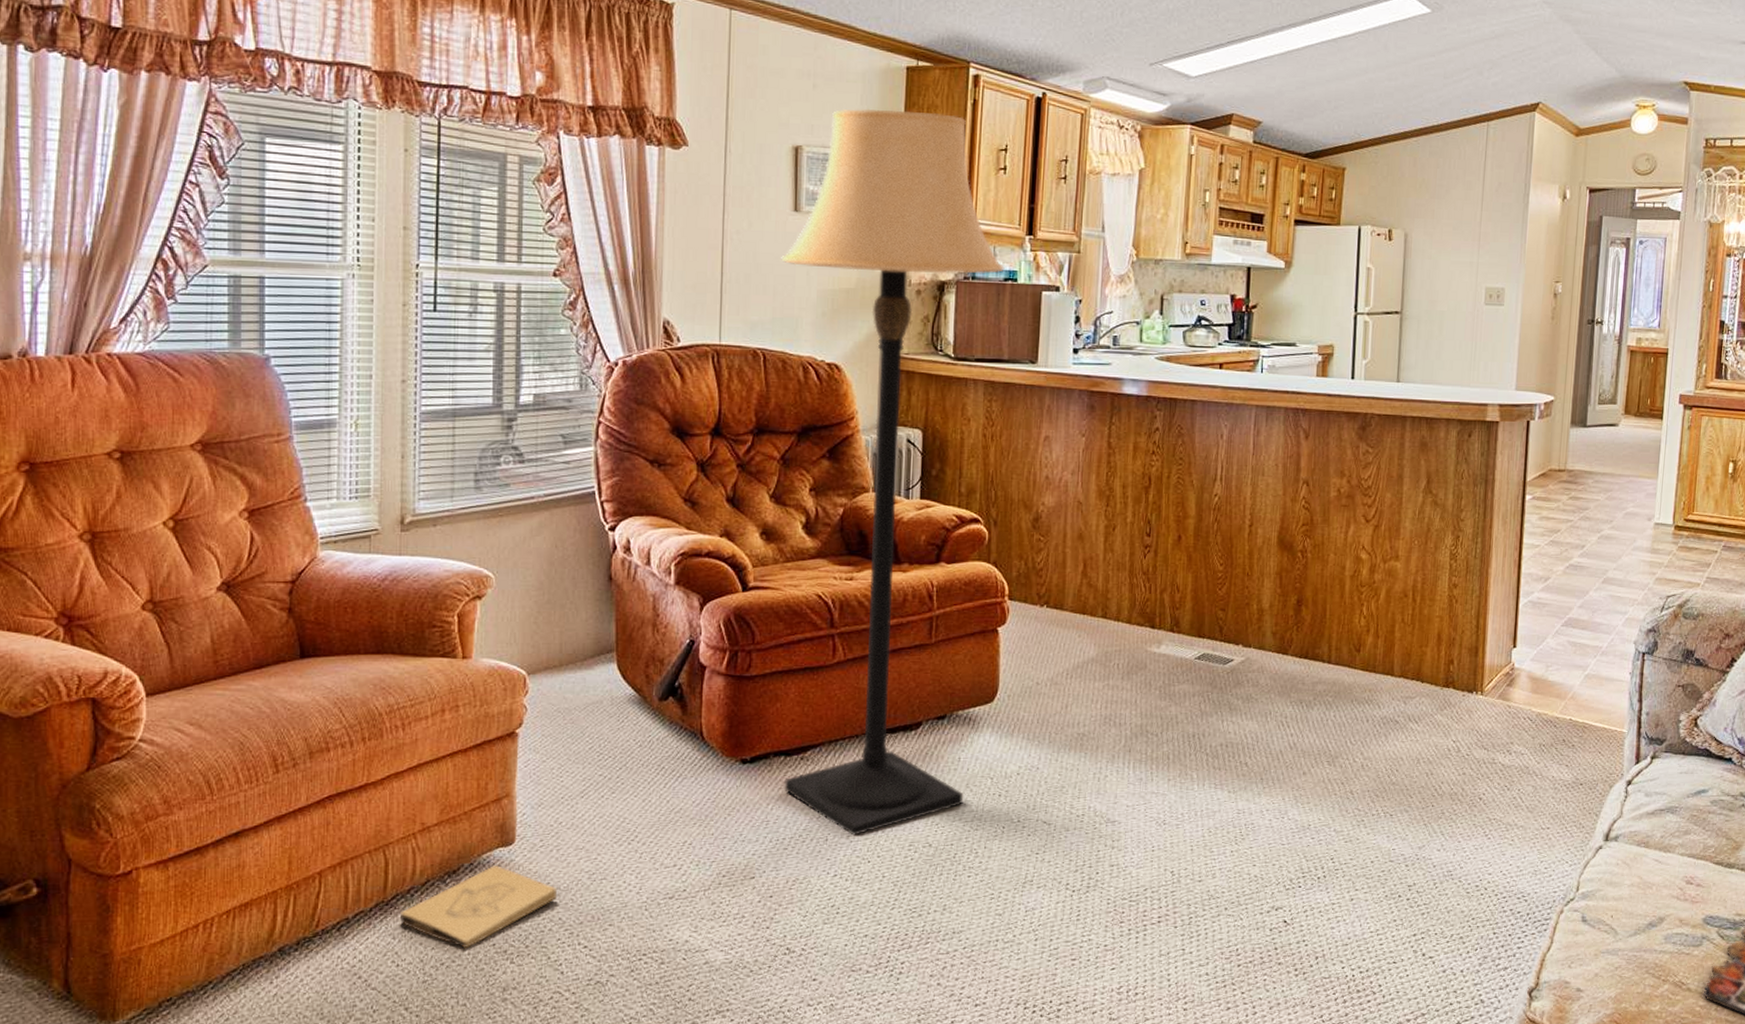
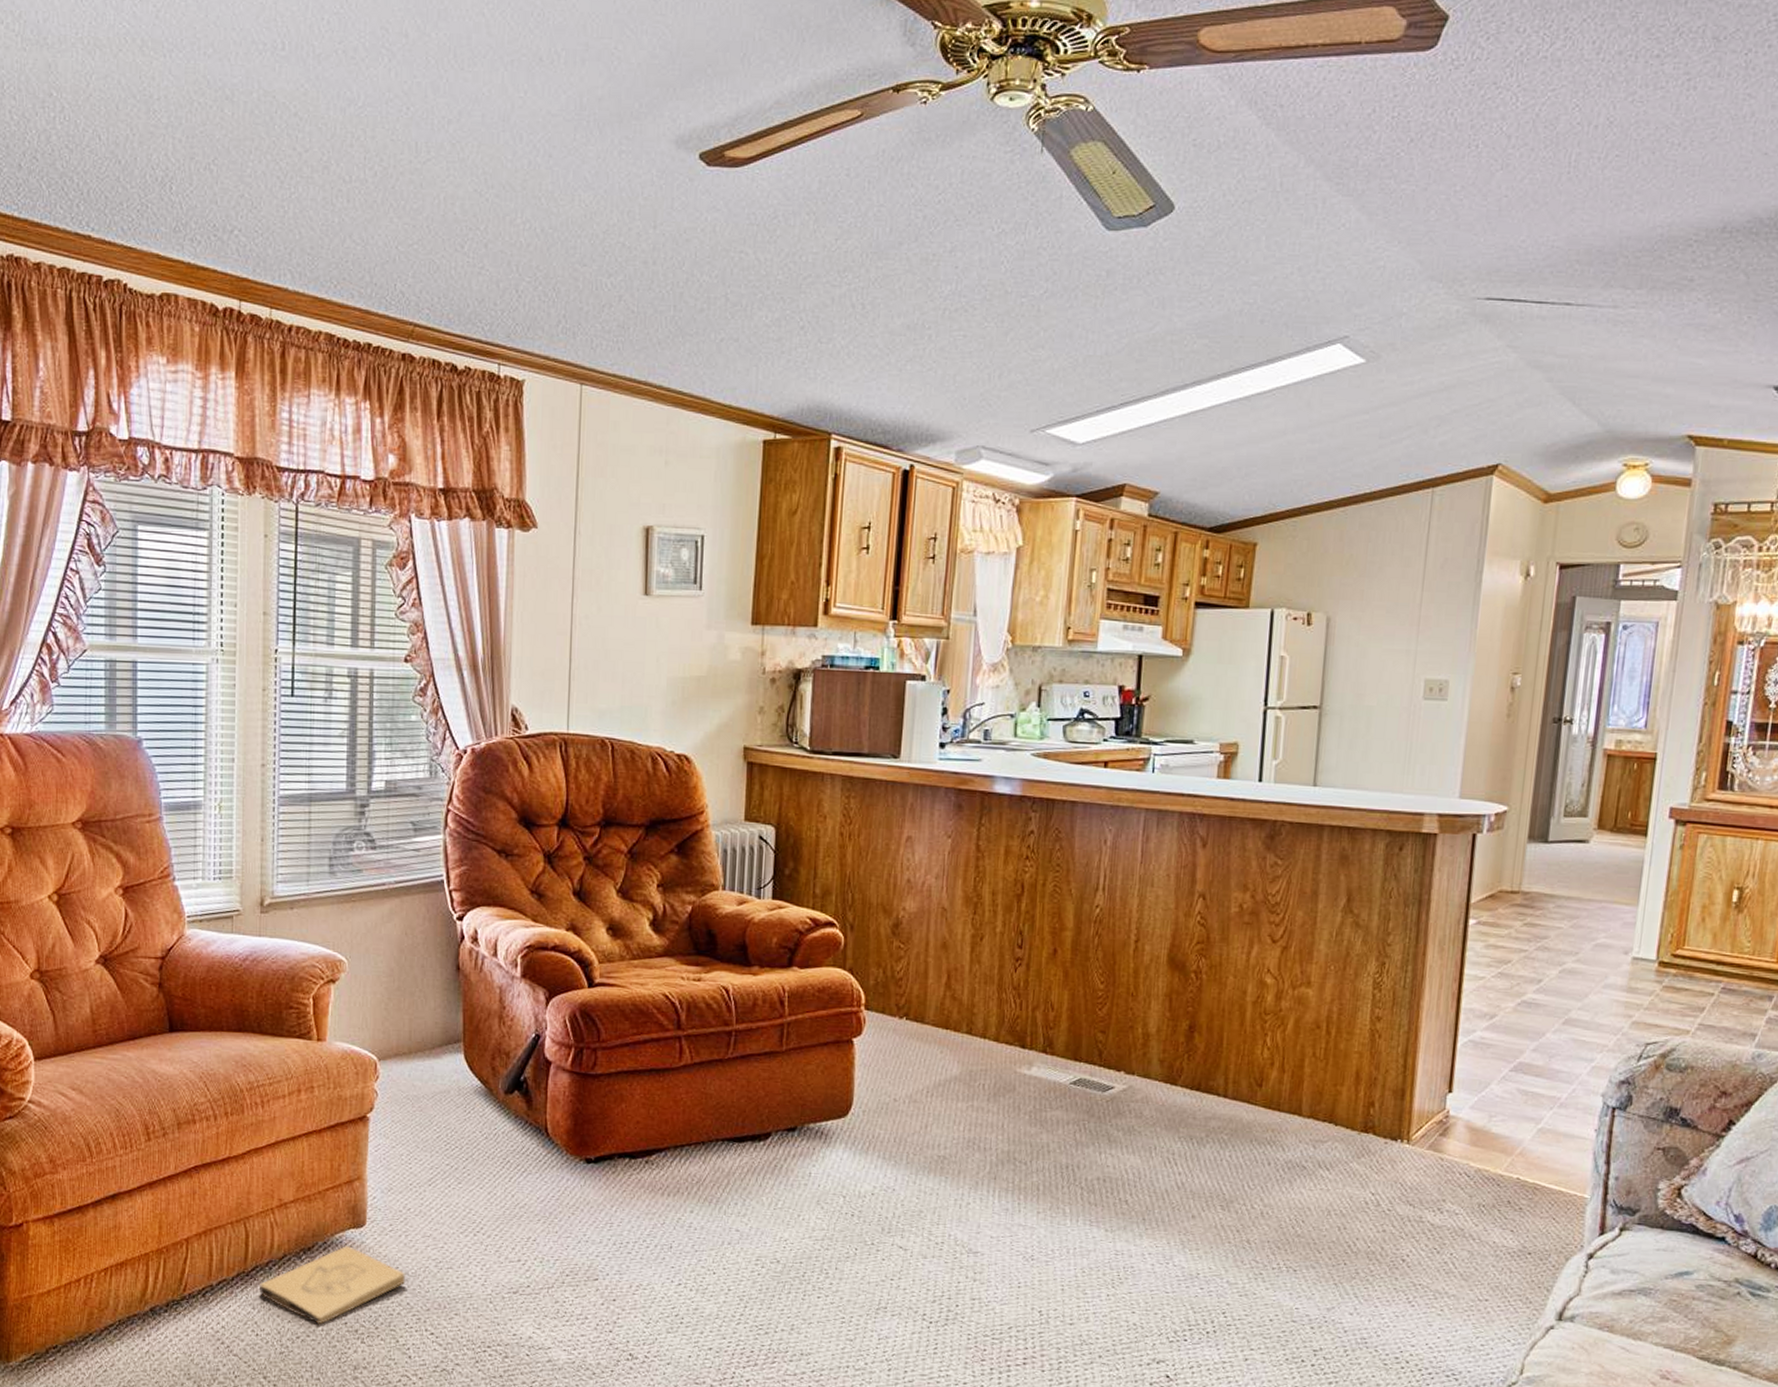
lamp: present [781,108,1005,836] -> none [628,485,866,1245]

